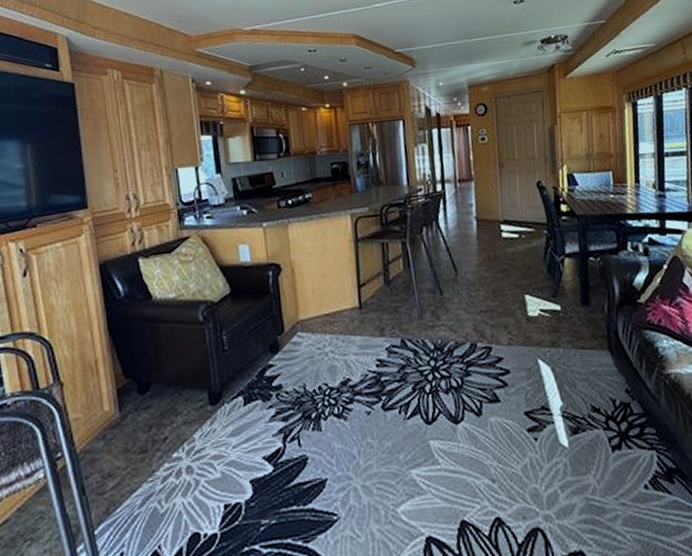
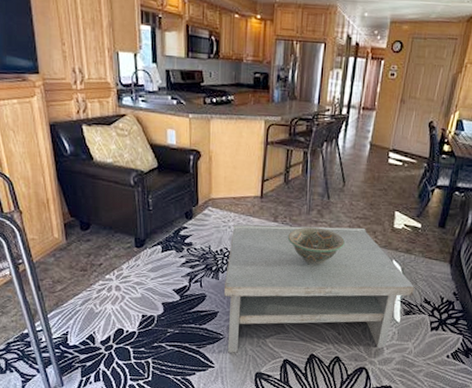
coffee table: none [329,323,576,542] -> present [223,224,415,353]
decorative bowl: none [400,334,474,385] -> present [287,227,346,264]

